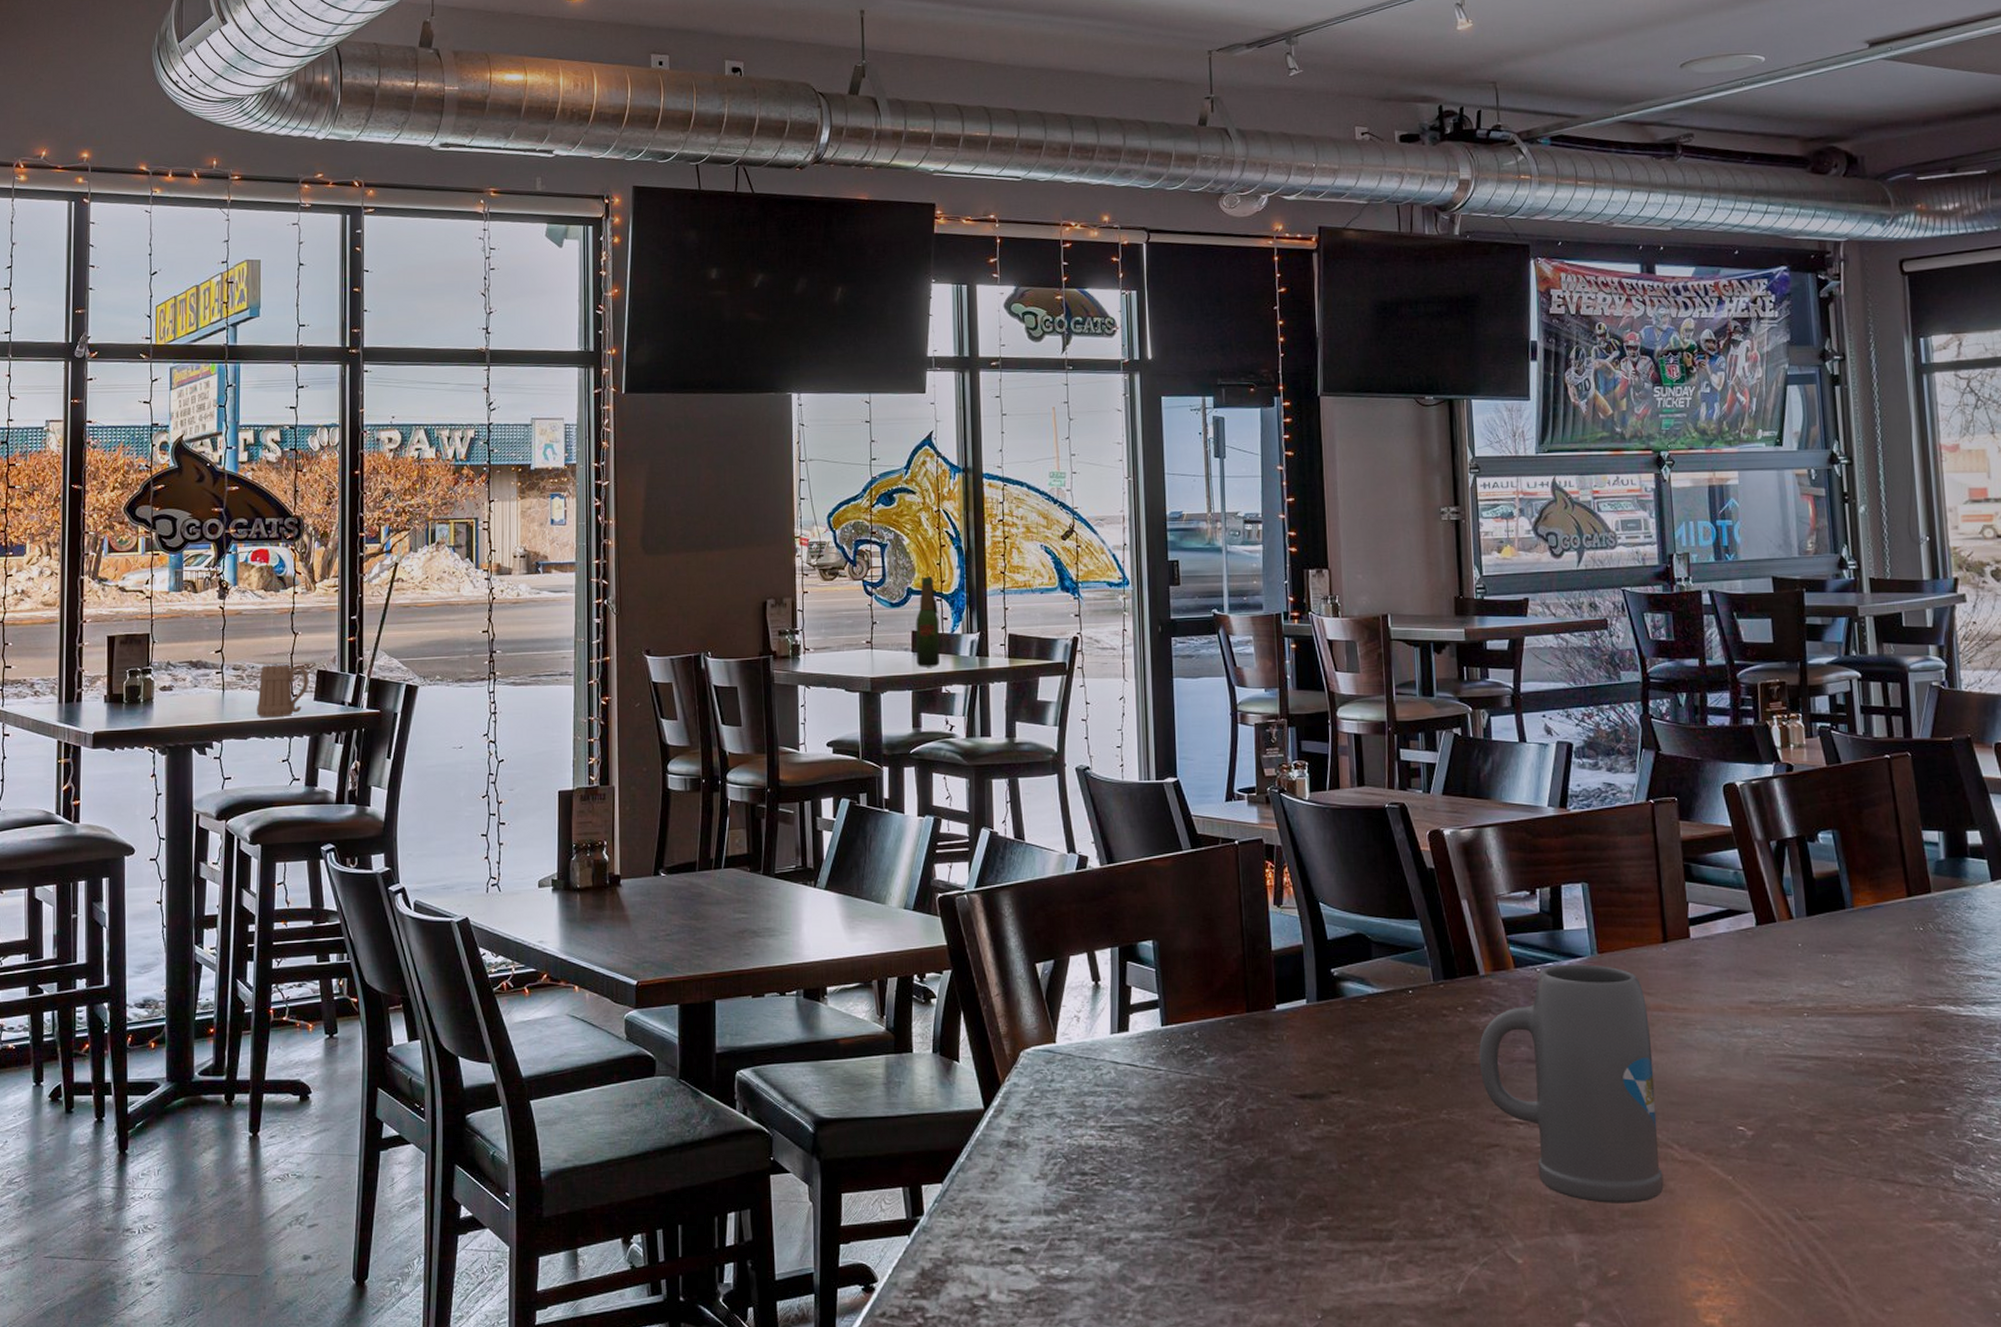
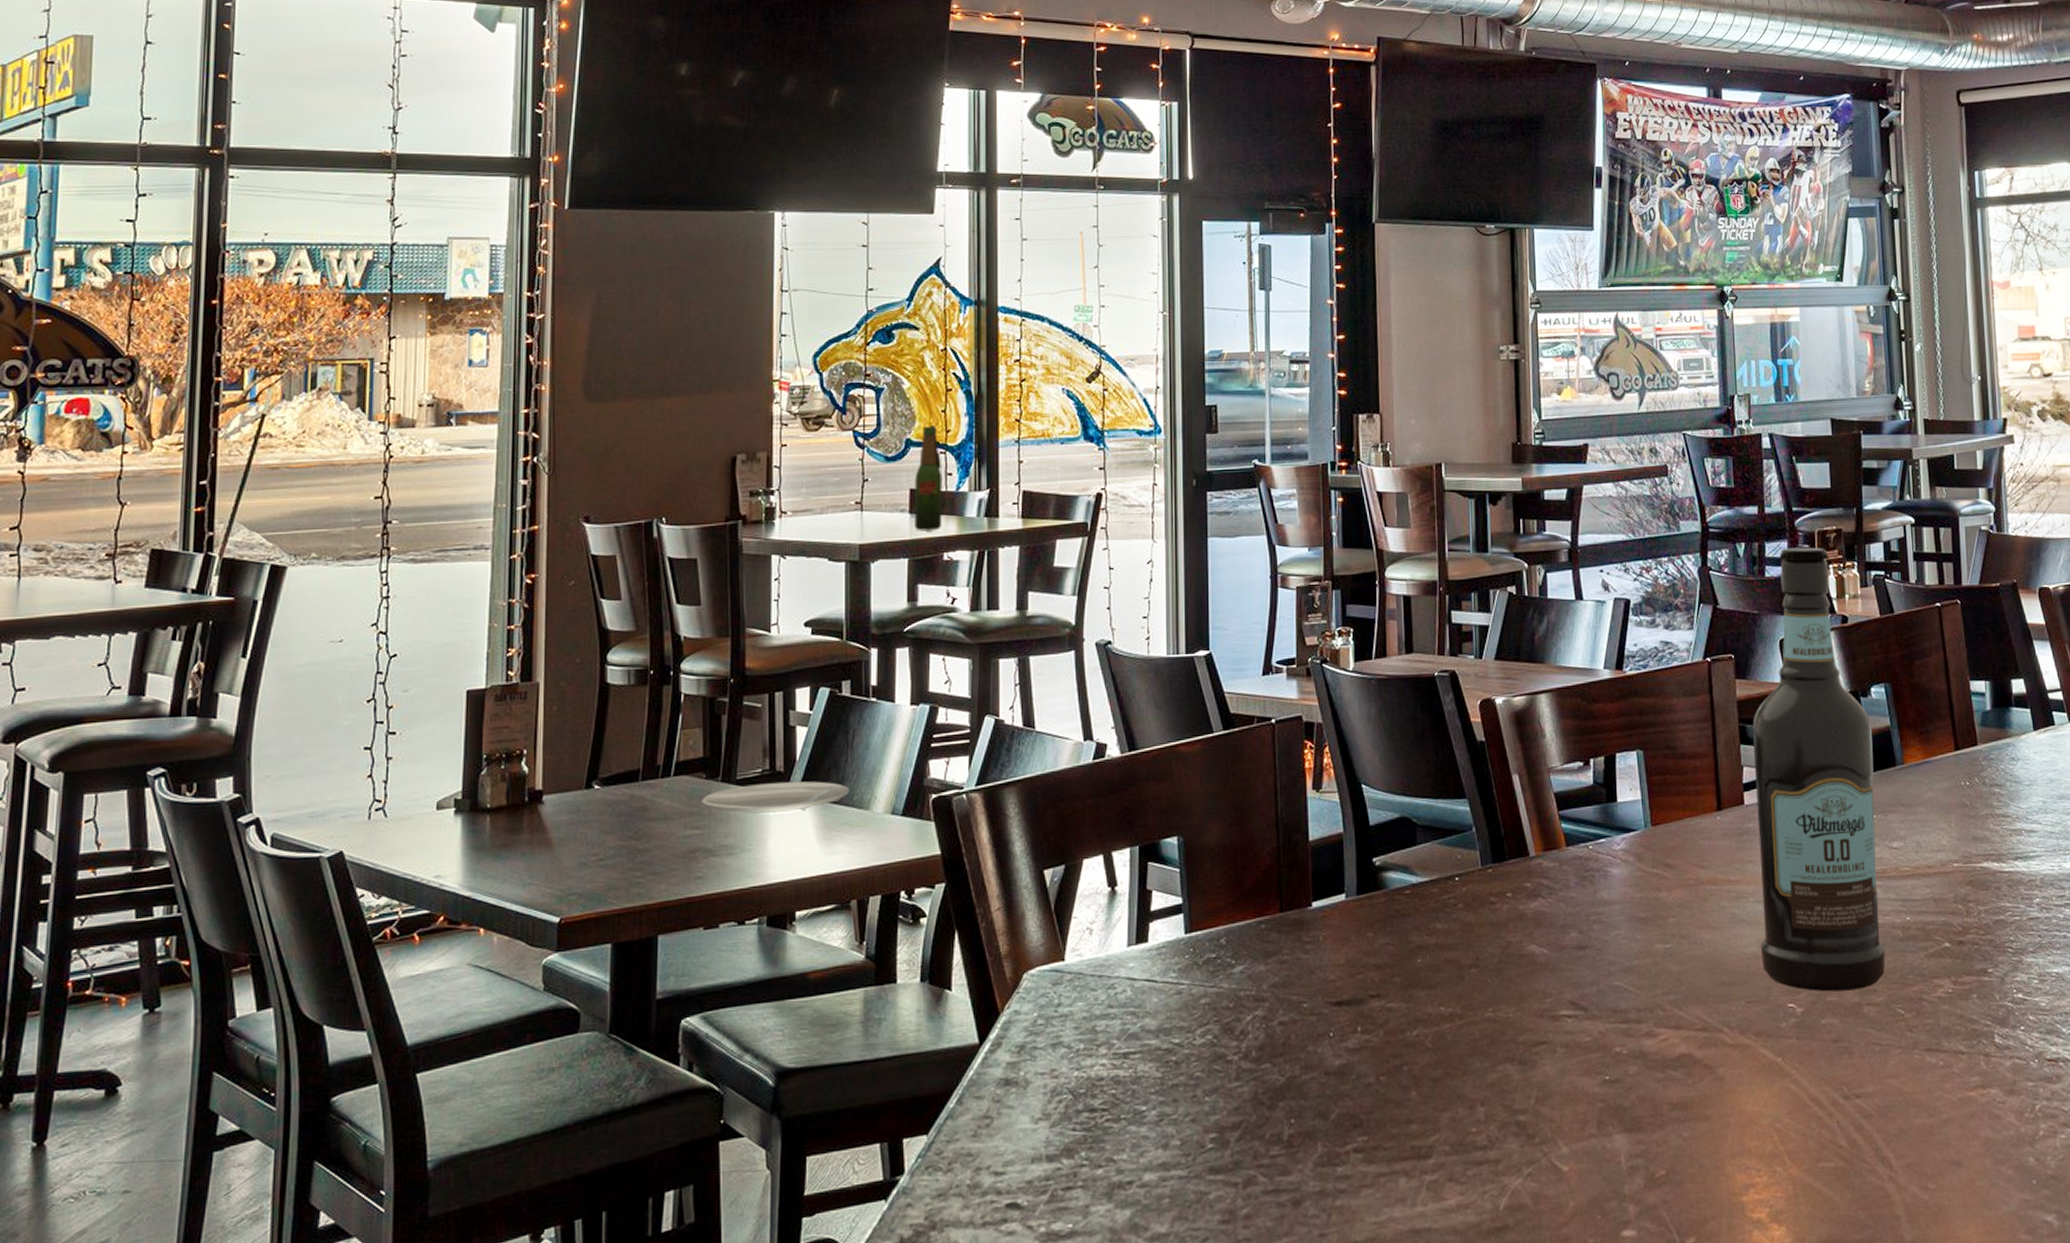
beer mug: present [257,665,309,717] -> none [65,543,139,610]
plate: none [747,877,869,904] -> present [702,781,850,815]
beer mug: present [1478,964,1664,1204] -> none [1527,838,1714,1098]
root beer: none [1697,698,1838,1118] -> present [1752,547,1886,992]

